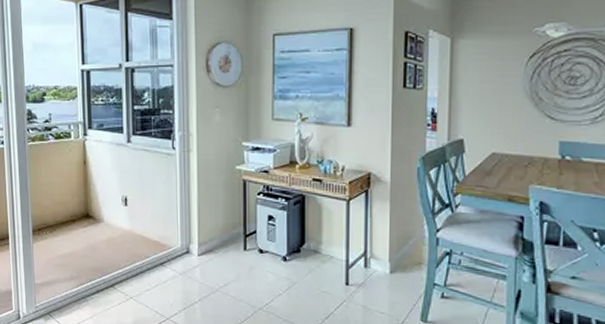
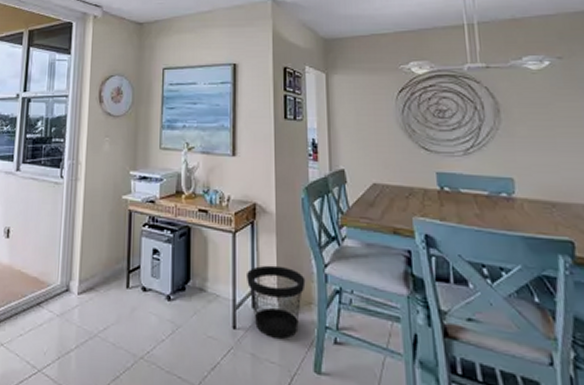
wastebasket: none [360,230,417,293] -> present [247,265,306,339]

